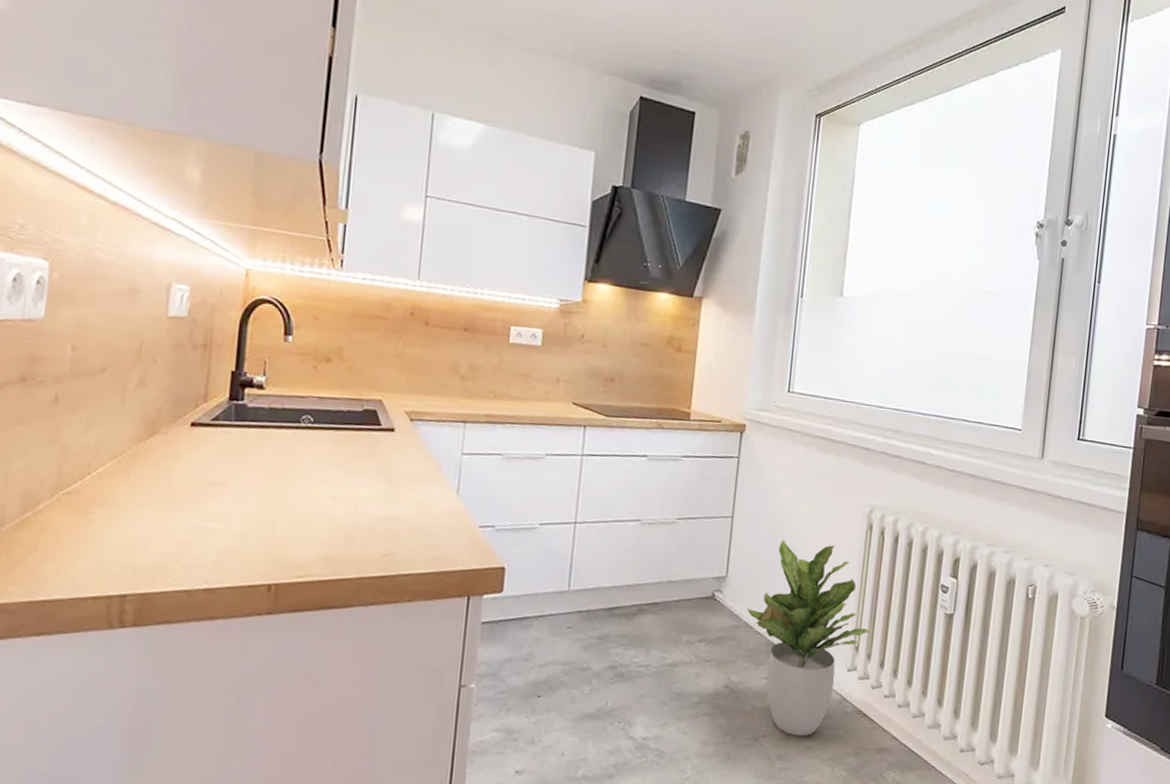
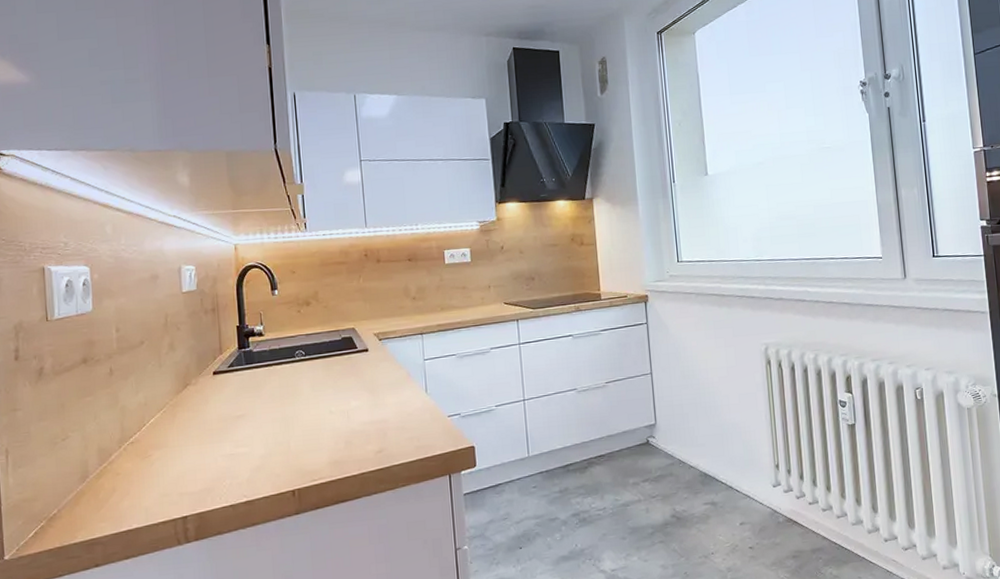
potted plant: present [746,539,869,737] -> none [677,383,785,549]

